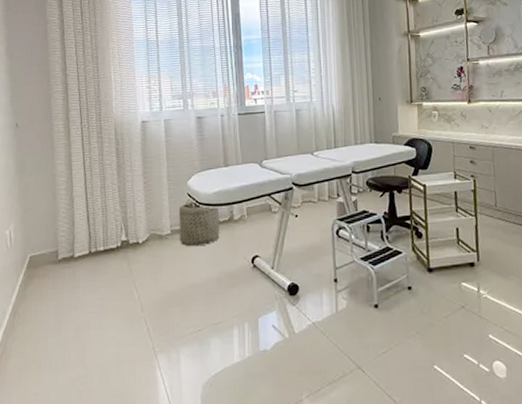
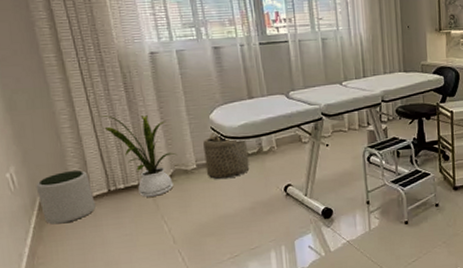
plant pot: none [28,231,76,283] -> present [35,170,96,225]
house plant: none [91,179,155,261] -> present [98,115,178,197]

